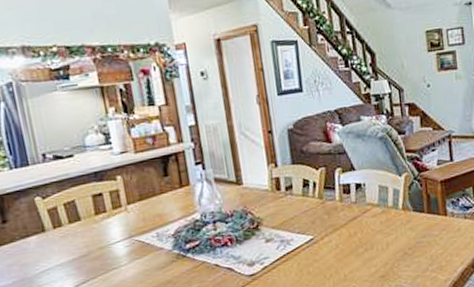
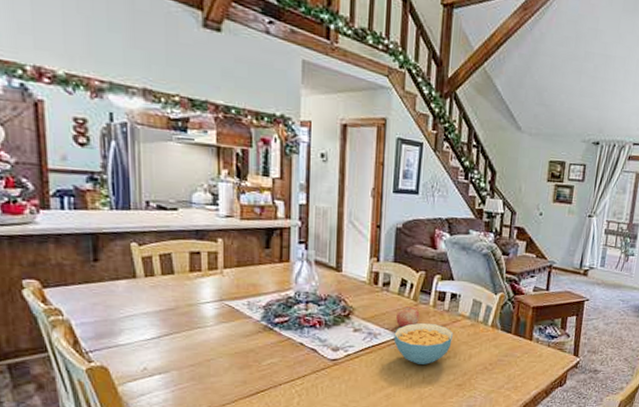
fruit: none [305,205,329,229] -> present [396,306,420,328]
cereal bowl: none [306,218,367,263] -> present [394,322,454,364]

